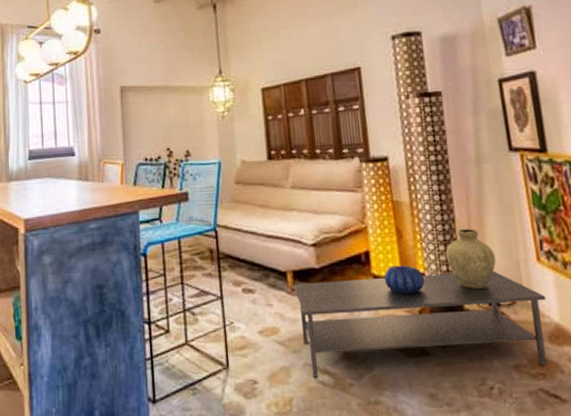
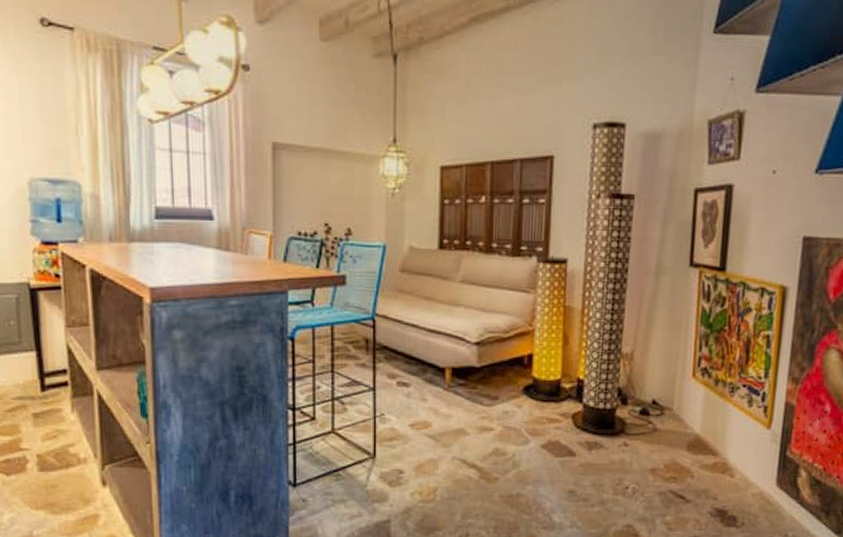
coffee table: present [293,270,547,379] -> none [451,380,693,472]
decorative bowl: present [384,265,425,294] -> none [543,370,583,398]
vase: present [445,229,496,289] -> none [607,340,654,398]

